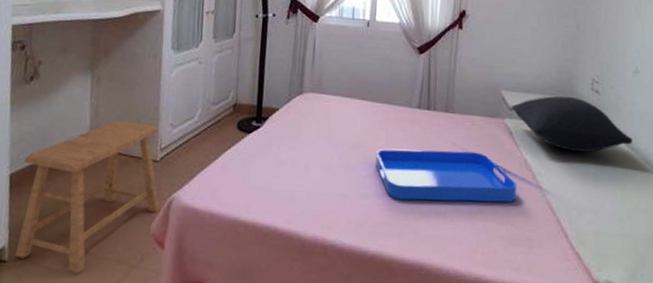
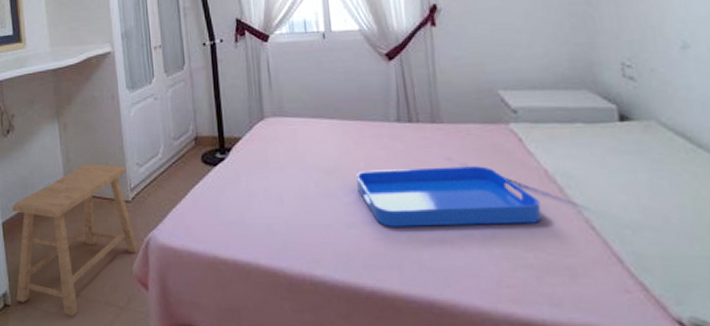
pillow: present [511,96,632,152] -> none [515,88,697,155]

